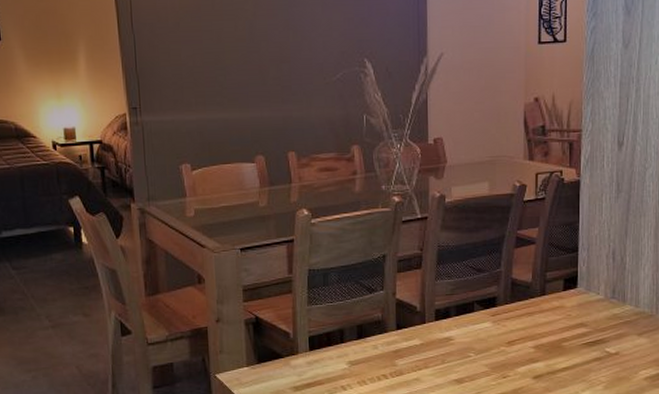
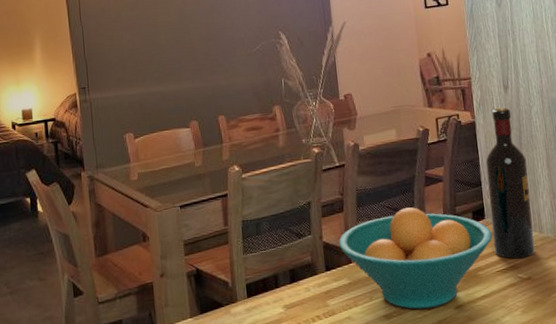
fruit bowl: none [413,269,583,376] -> present [339,207,493,310]
wine bottle: none [583,166,632,332] -> present [485,107,535,259]

